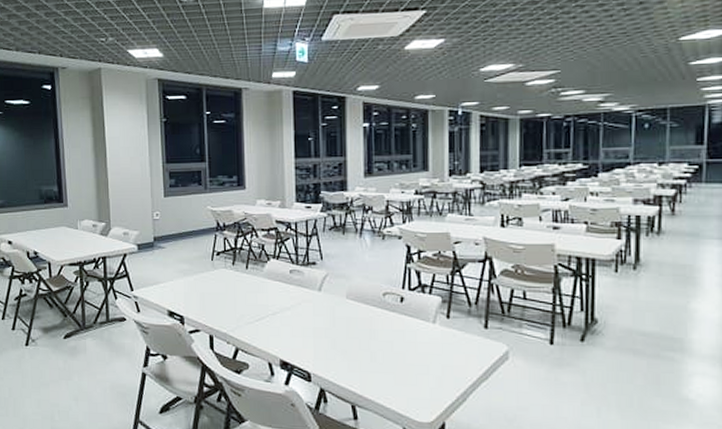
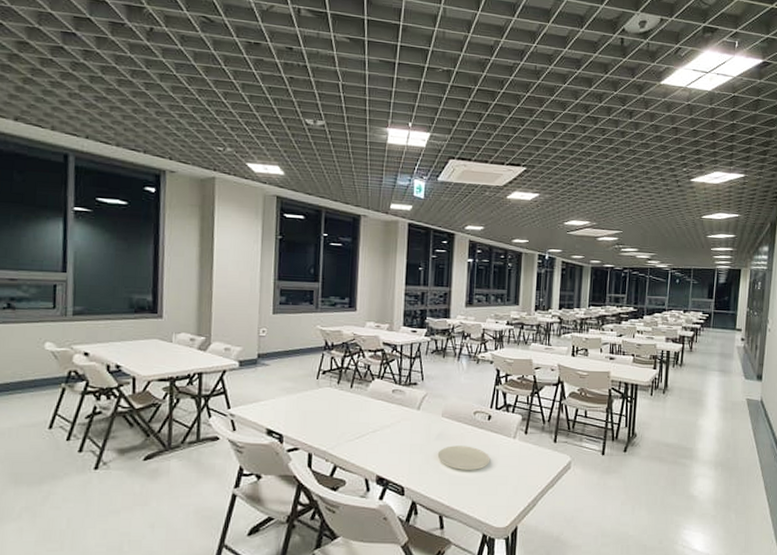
plate: none [344,330,407,357] -> present [437,445,491,470]

